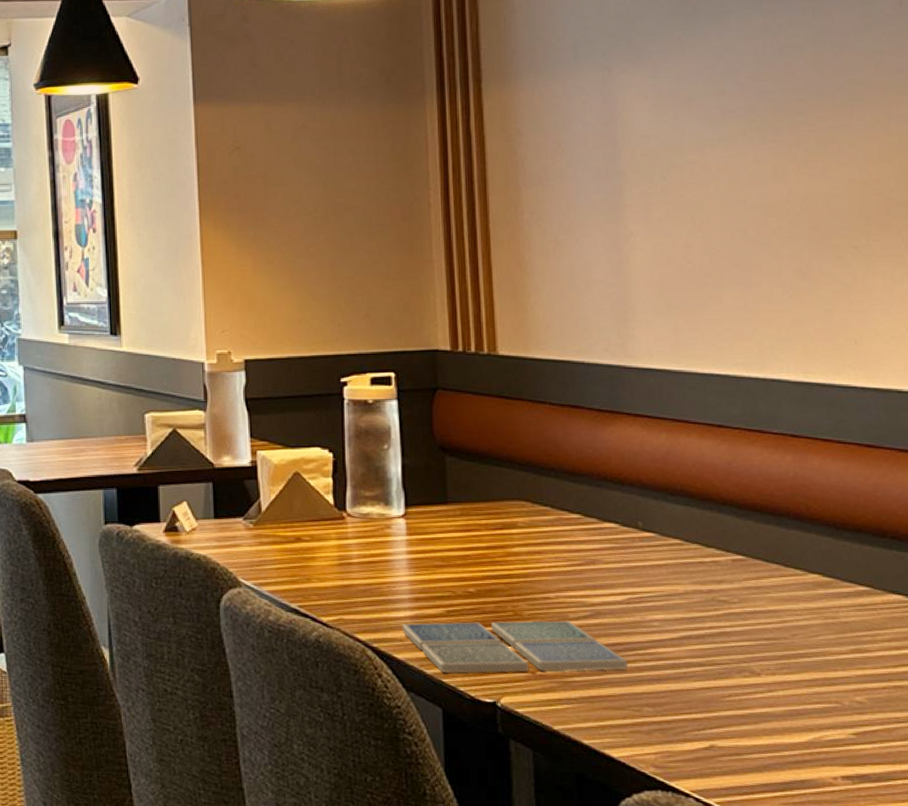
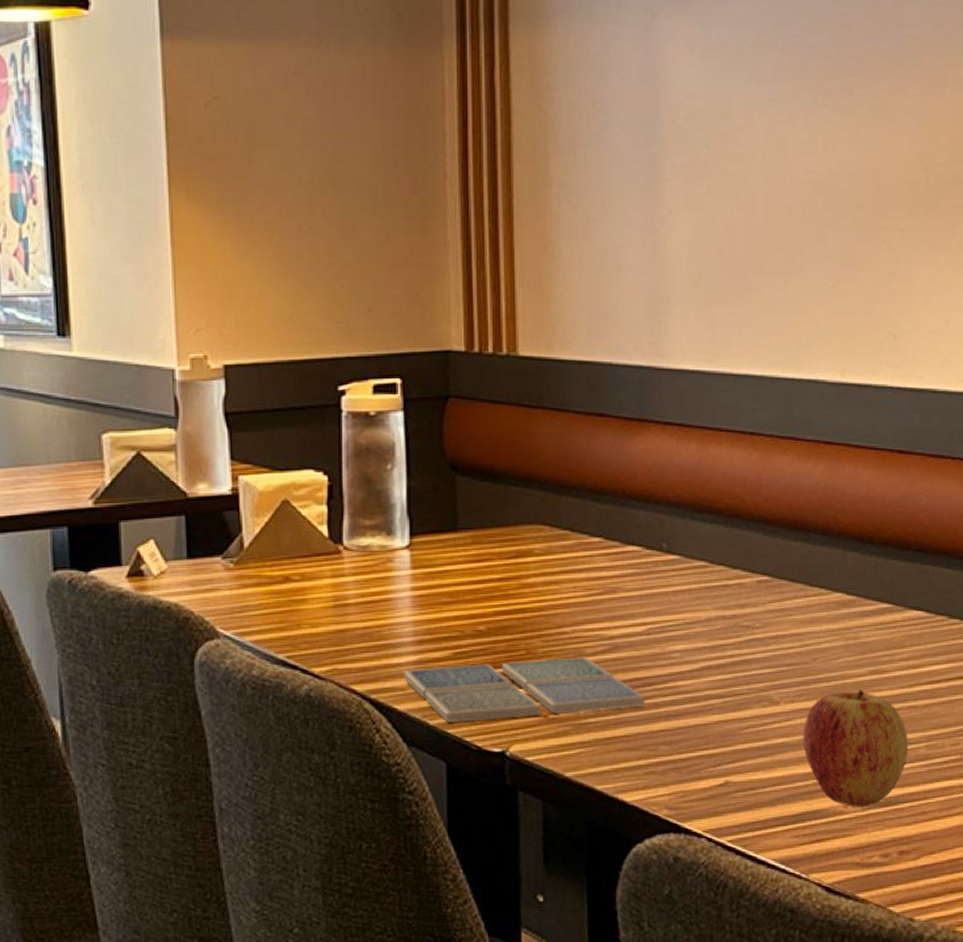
apple: none [787,667,897,781] -> present [803,690,909,807]

